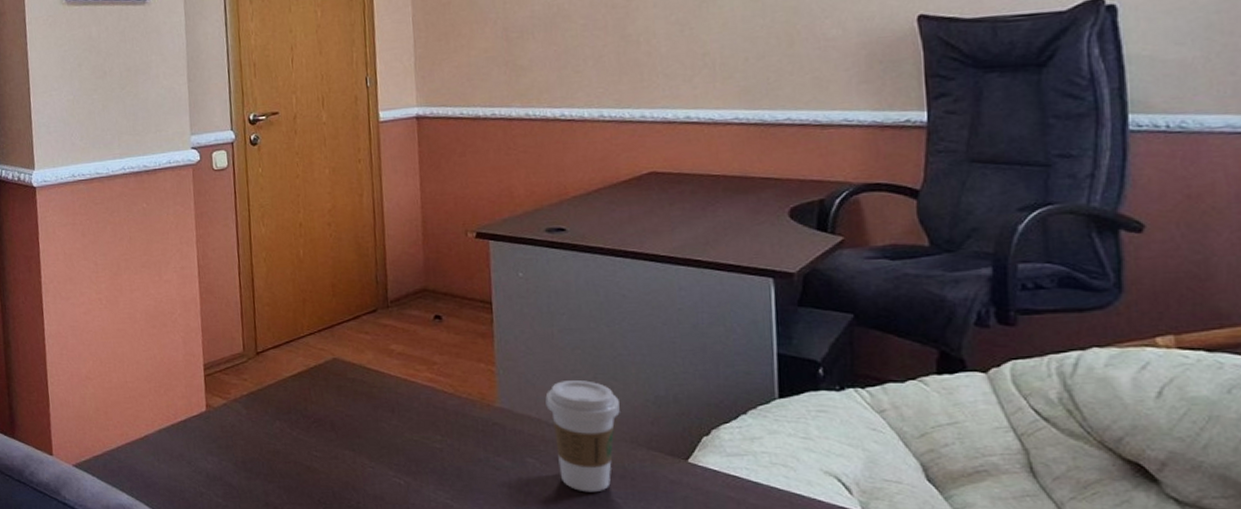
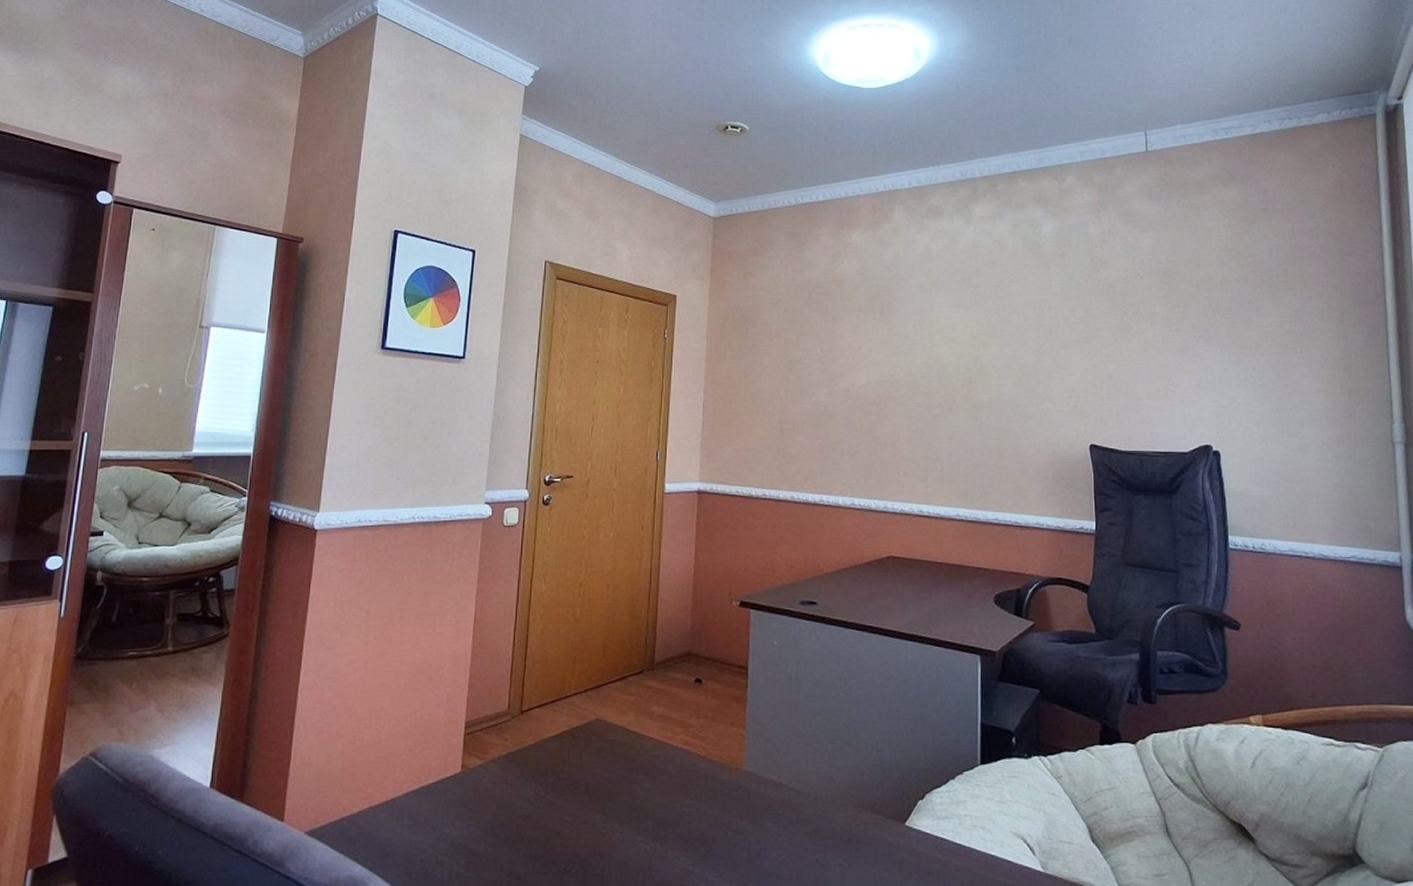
coffee cup: present [545,380,620,493] -> none [787,745,851,856]

